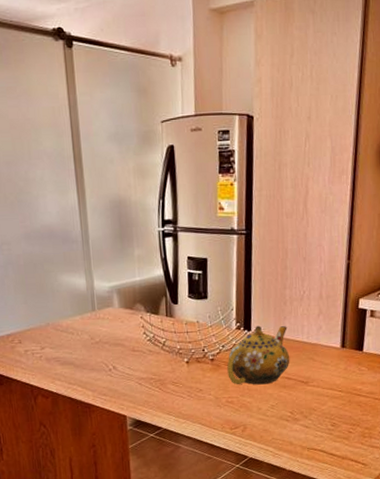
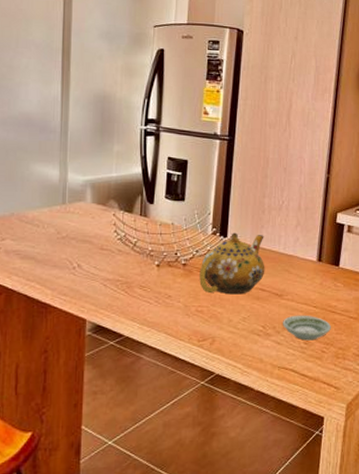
saucer: none [310,399,357,423] -> present [283,315,331,341]

